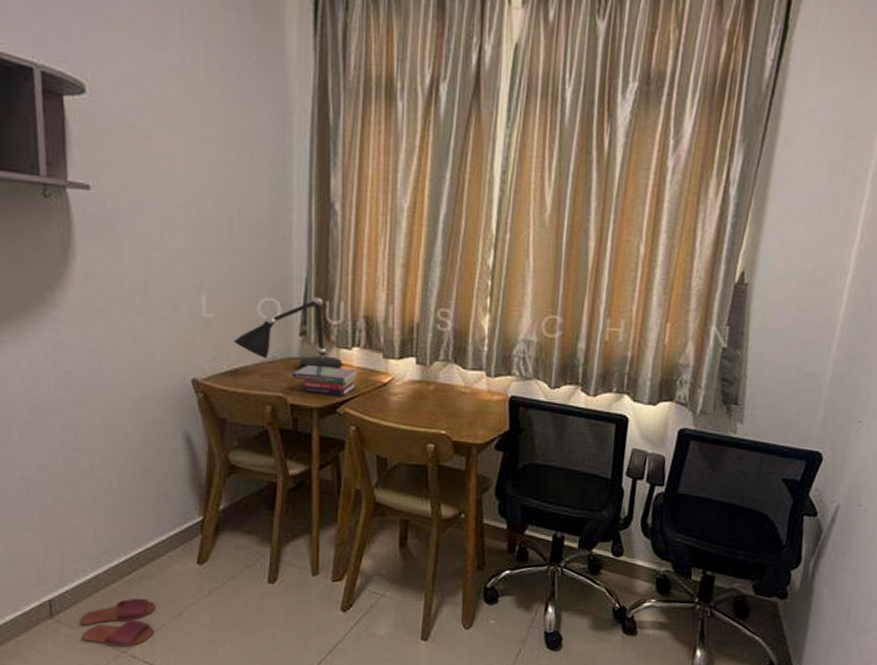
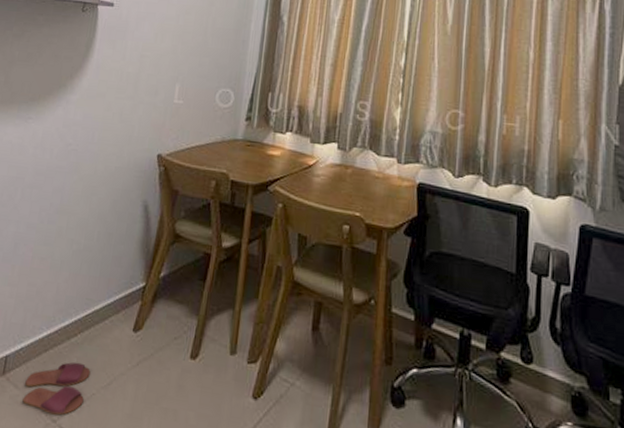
desk lamp: present [234,297,343,370] -> none [194,89,277,151]
books: present [292,365,357,397] -> none [235,146,289,176]

